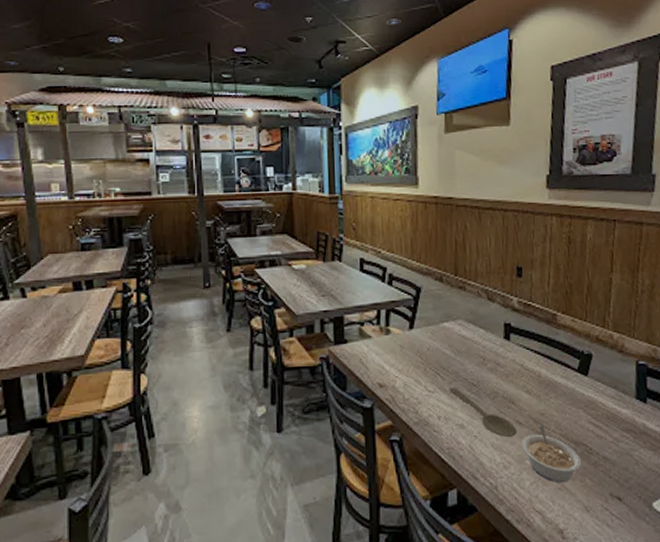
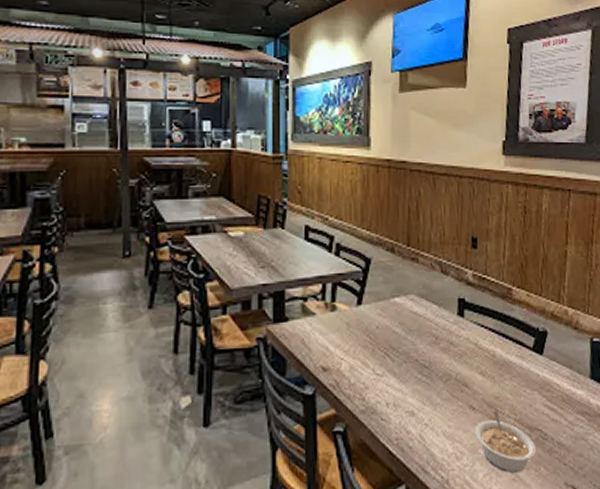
wooden spoon: present [450,387,517,437] -> none [400,370,470,424]

